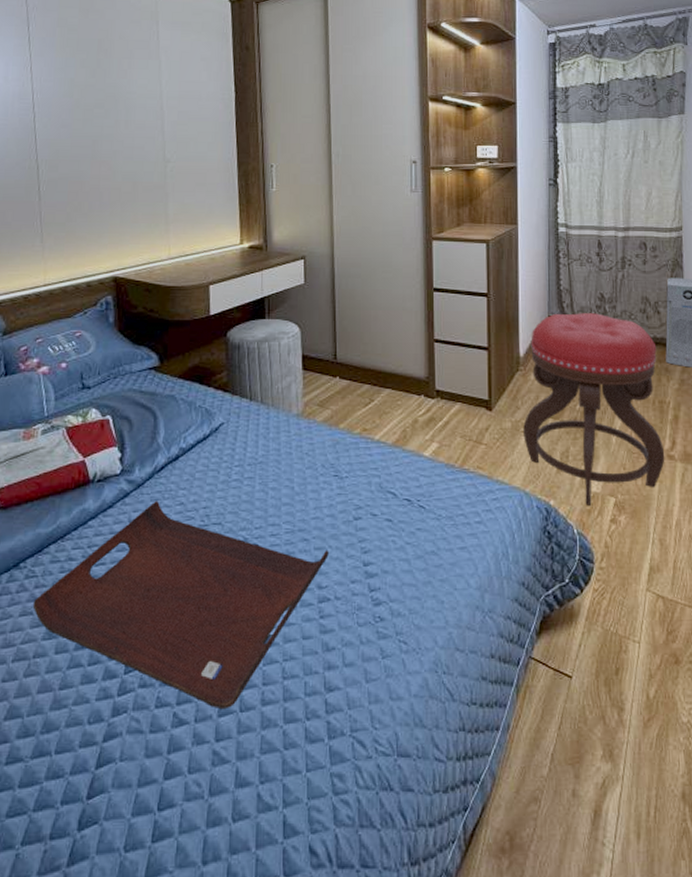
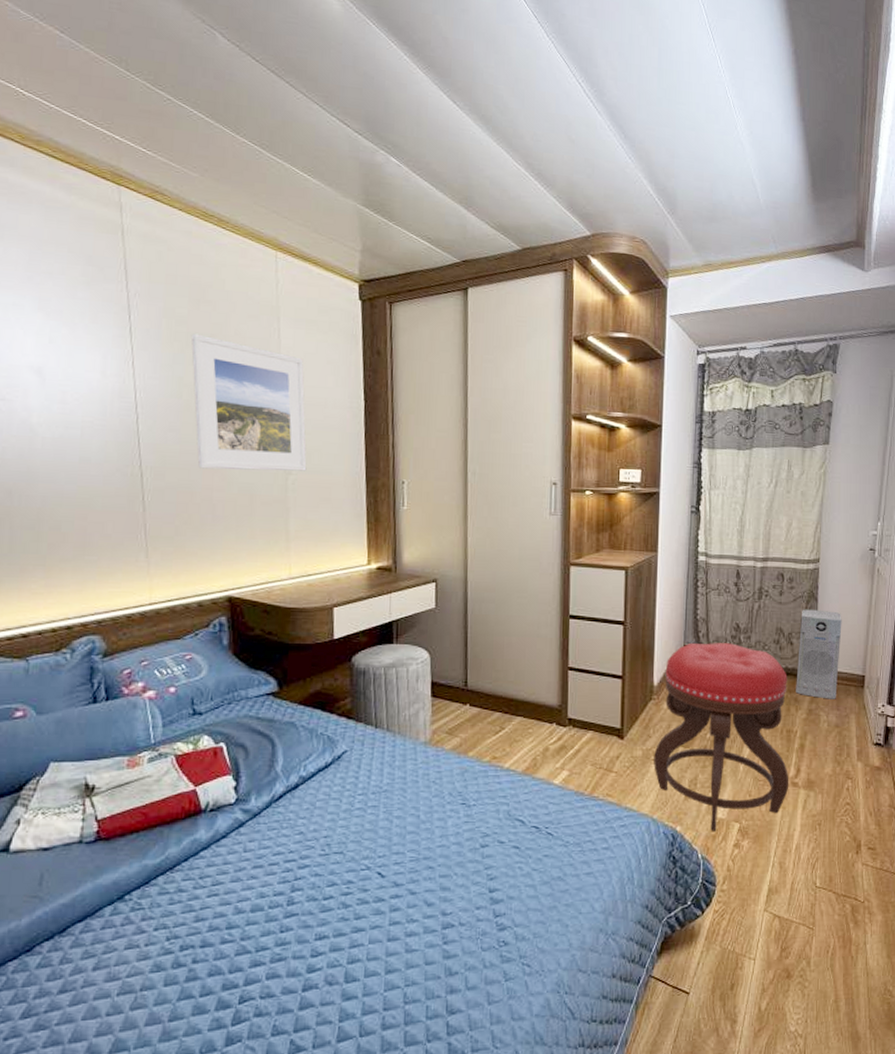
serving tray: present [32,501,329,708] -> none [139,830,454,1034]
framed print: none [81,39,184,160] -> present [191,333,307,471]

